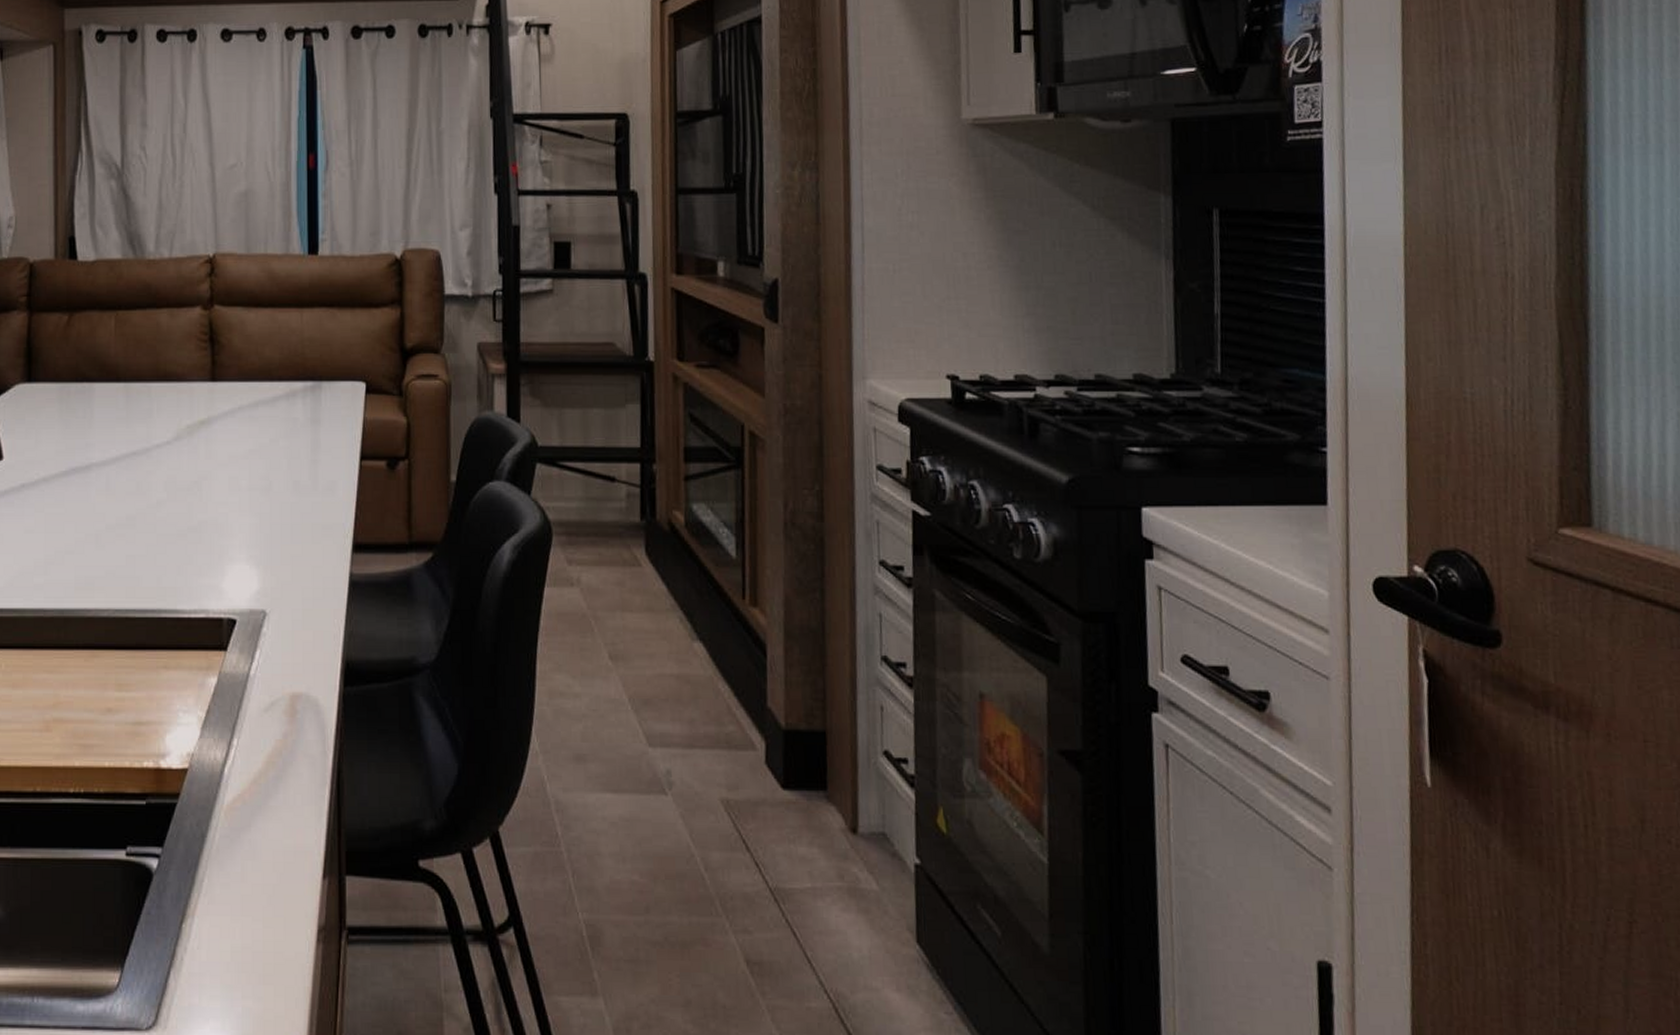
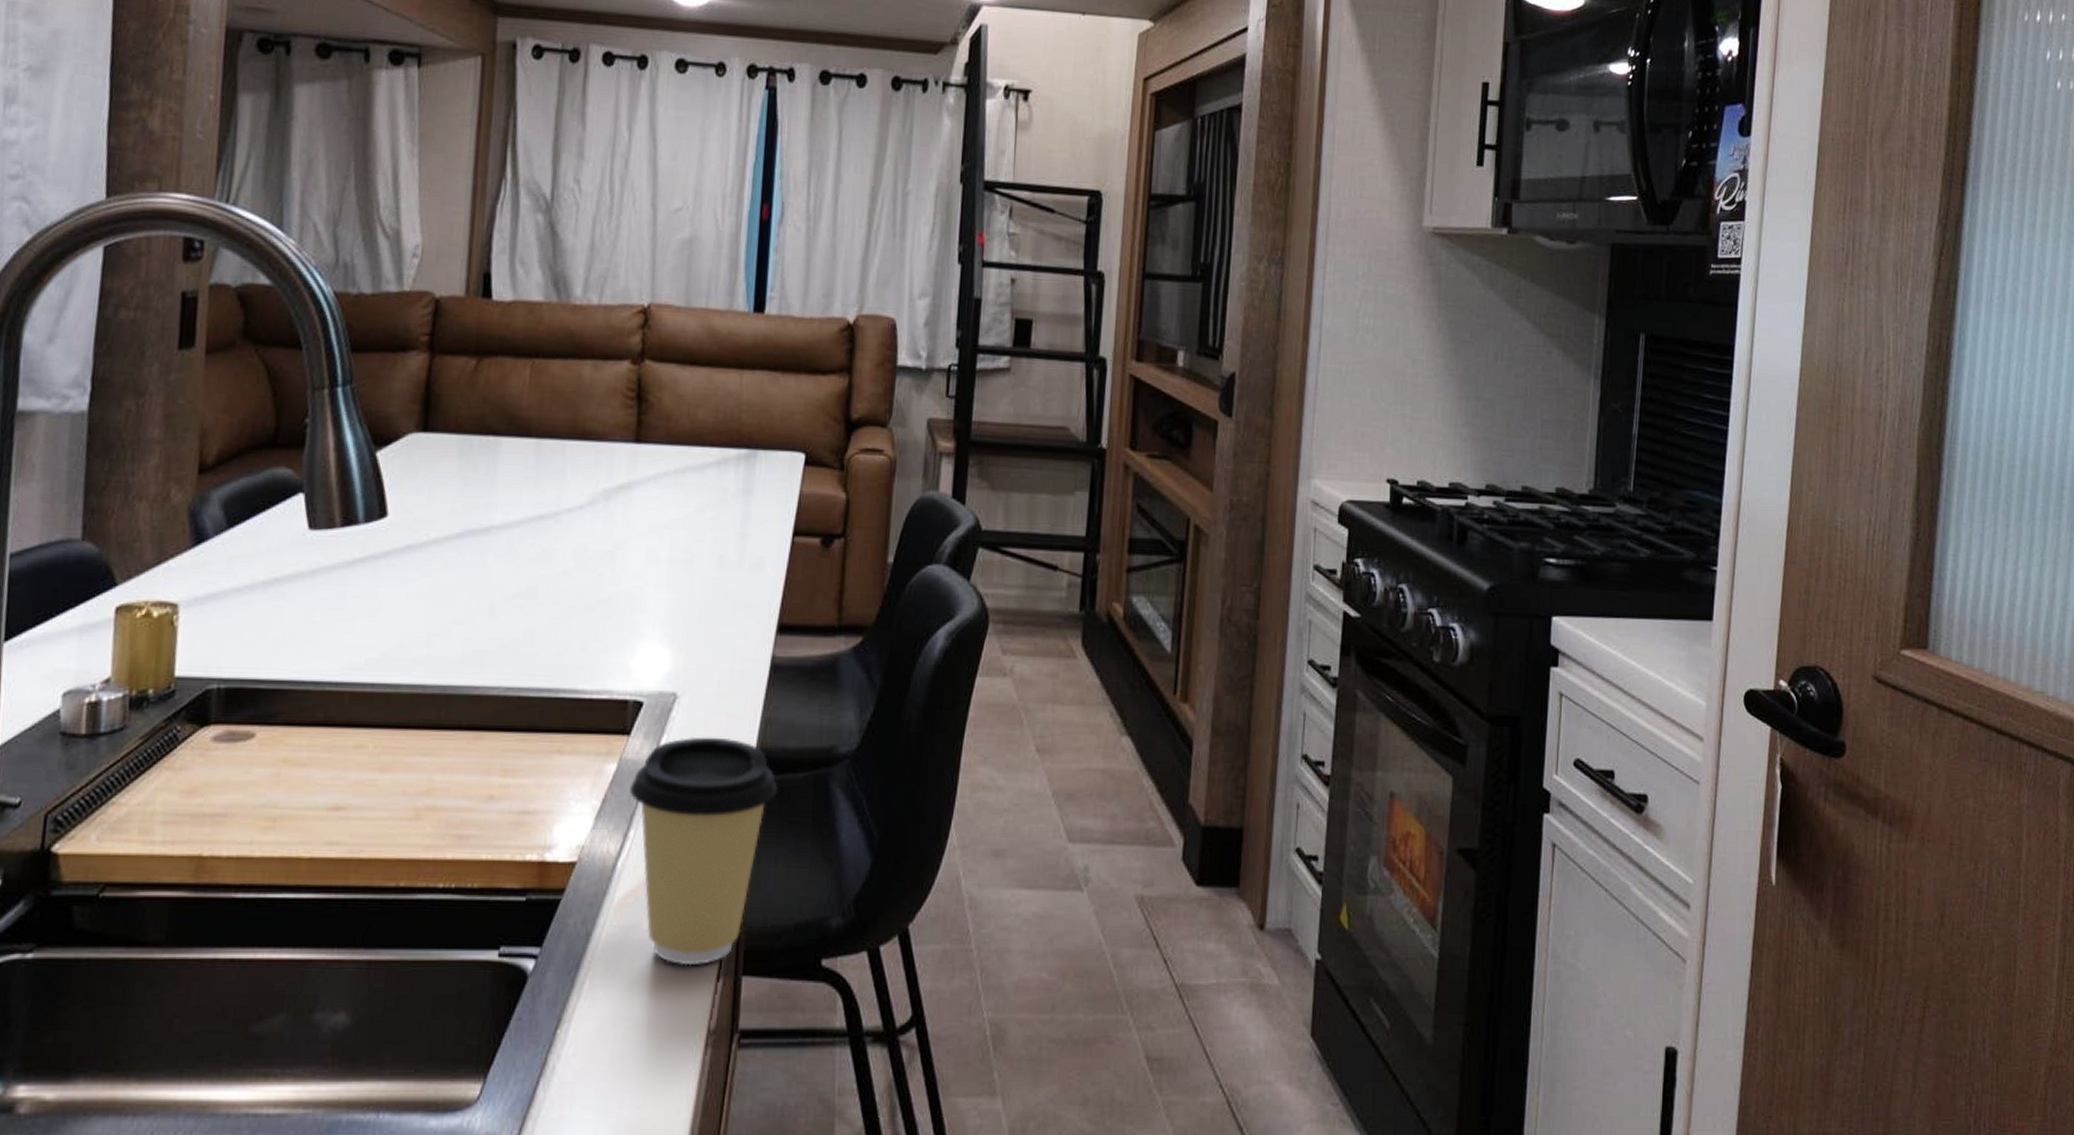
coffee cup: none [231,650,365,866] -> present [630,736,778,966]

